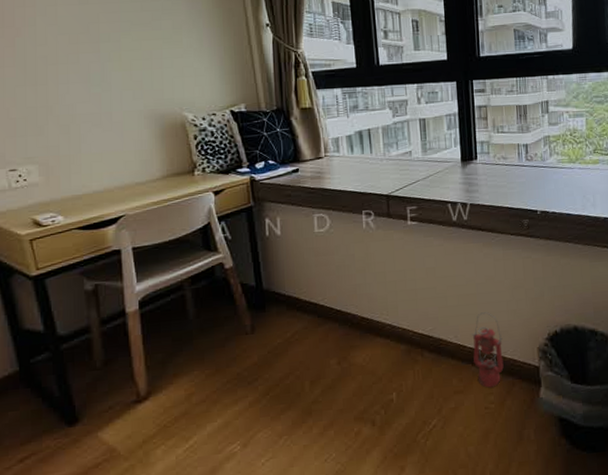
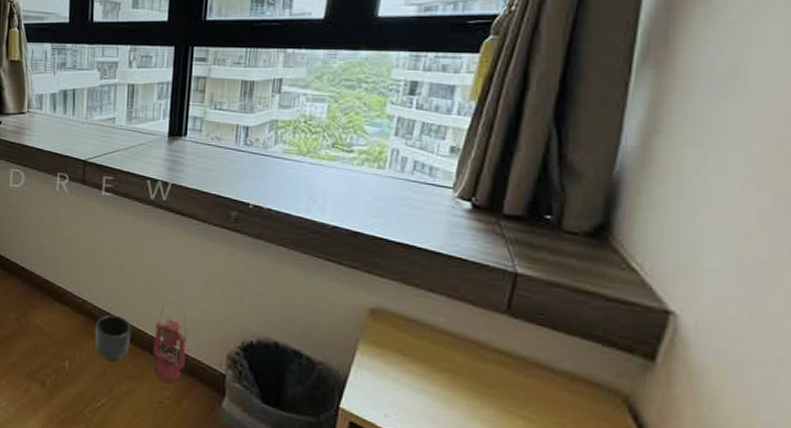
planter: none [417,336,452,382] -> present [95,314,132,362]

